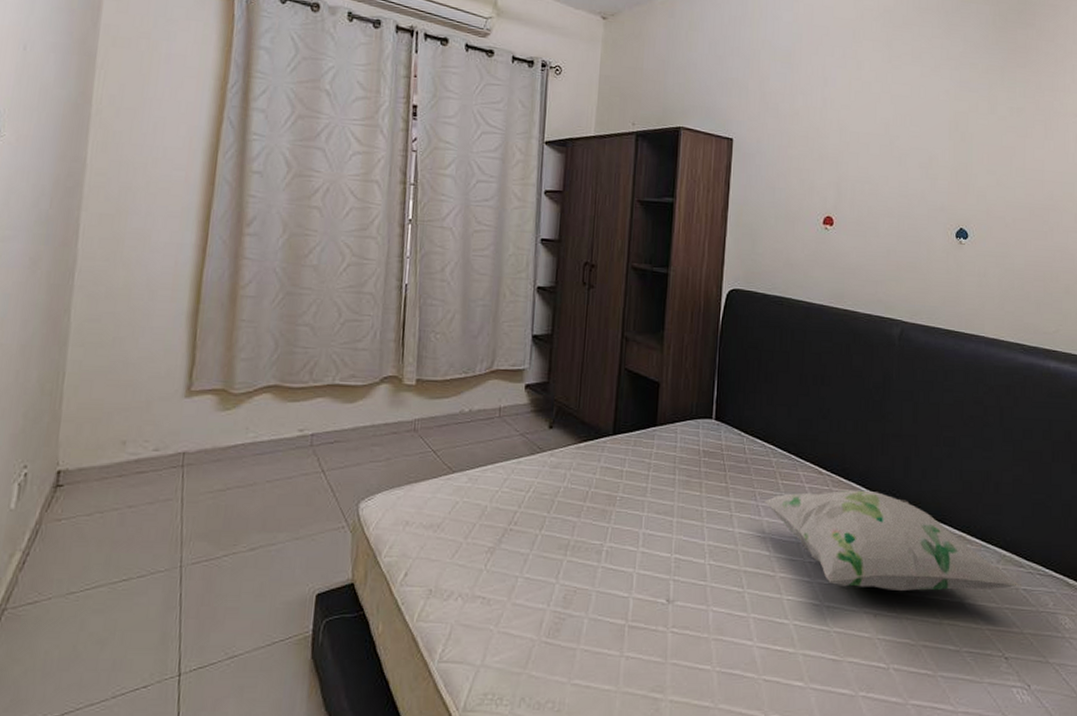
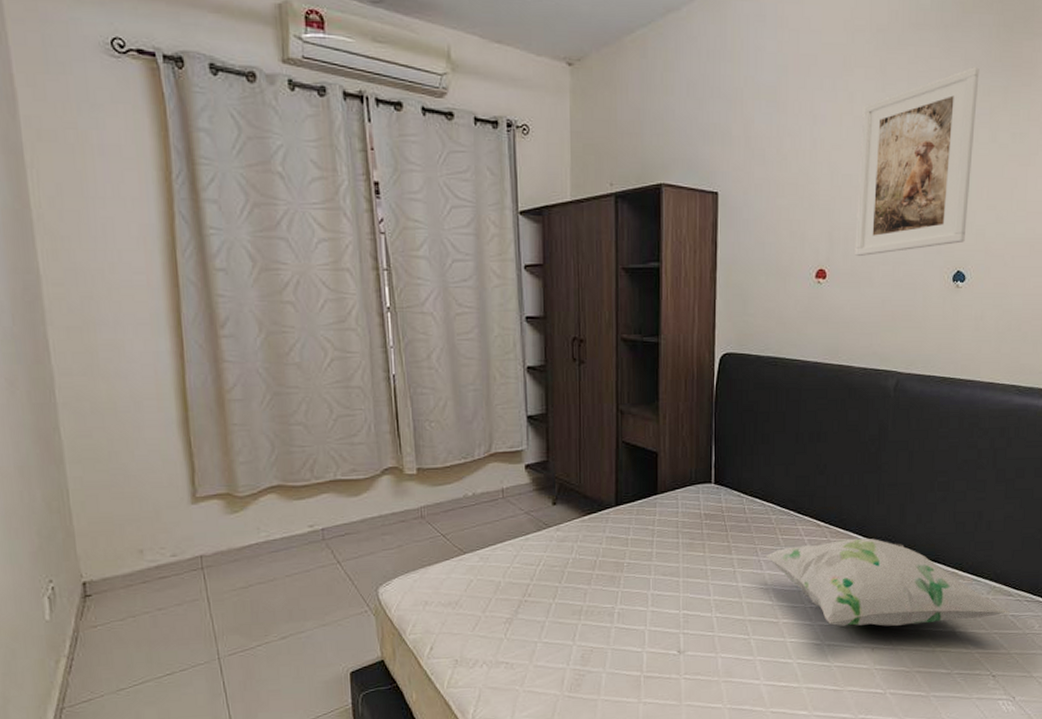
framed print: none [861,48,978,208] -> present [855,67,980,257]

